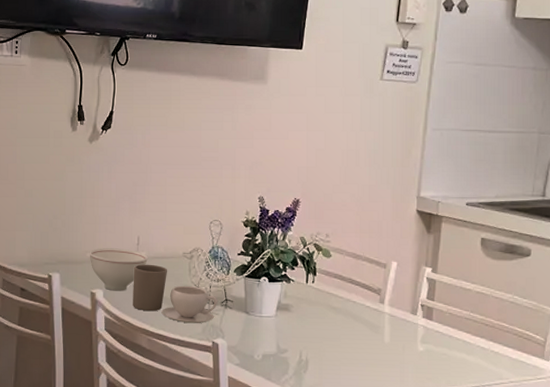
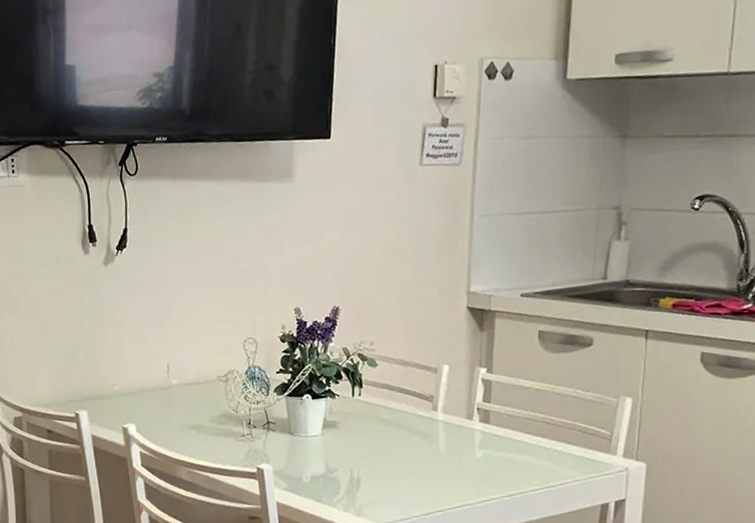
bowl: present [89,248,148,291] -> none [116,378,181,424]
mug: present [133,264,168,312] -> none [166,391,203,442]
teacup: present [161,285,217,324] -> none [200,411,259,451]

